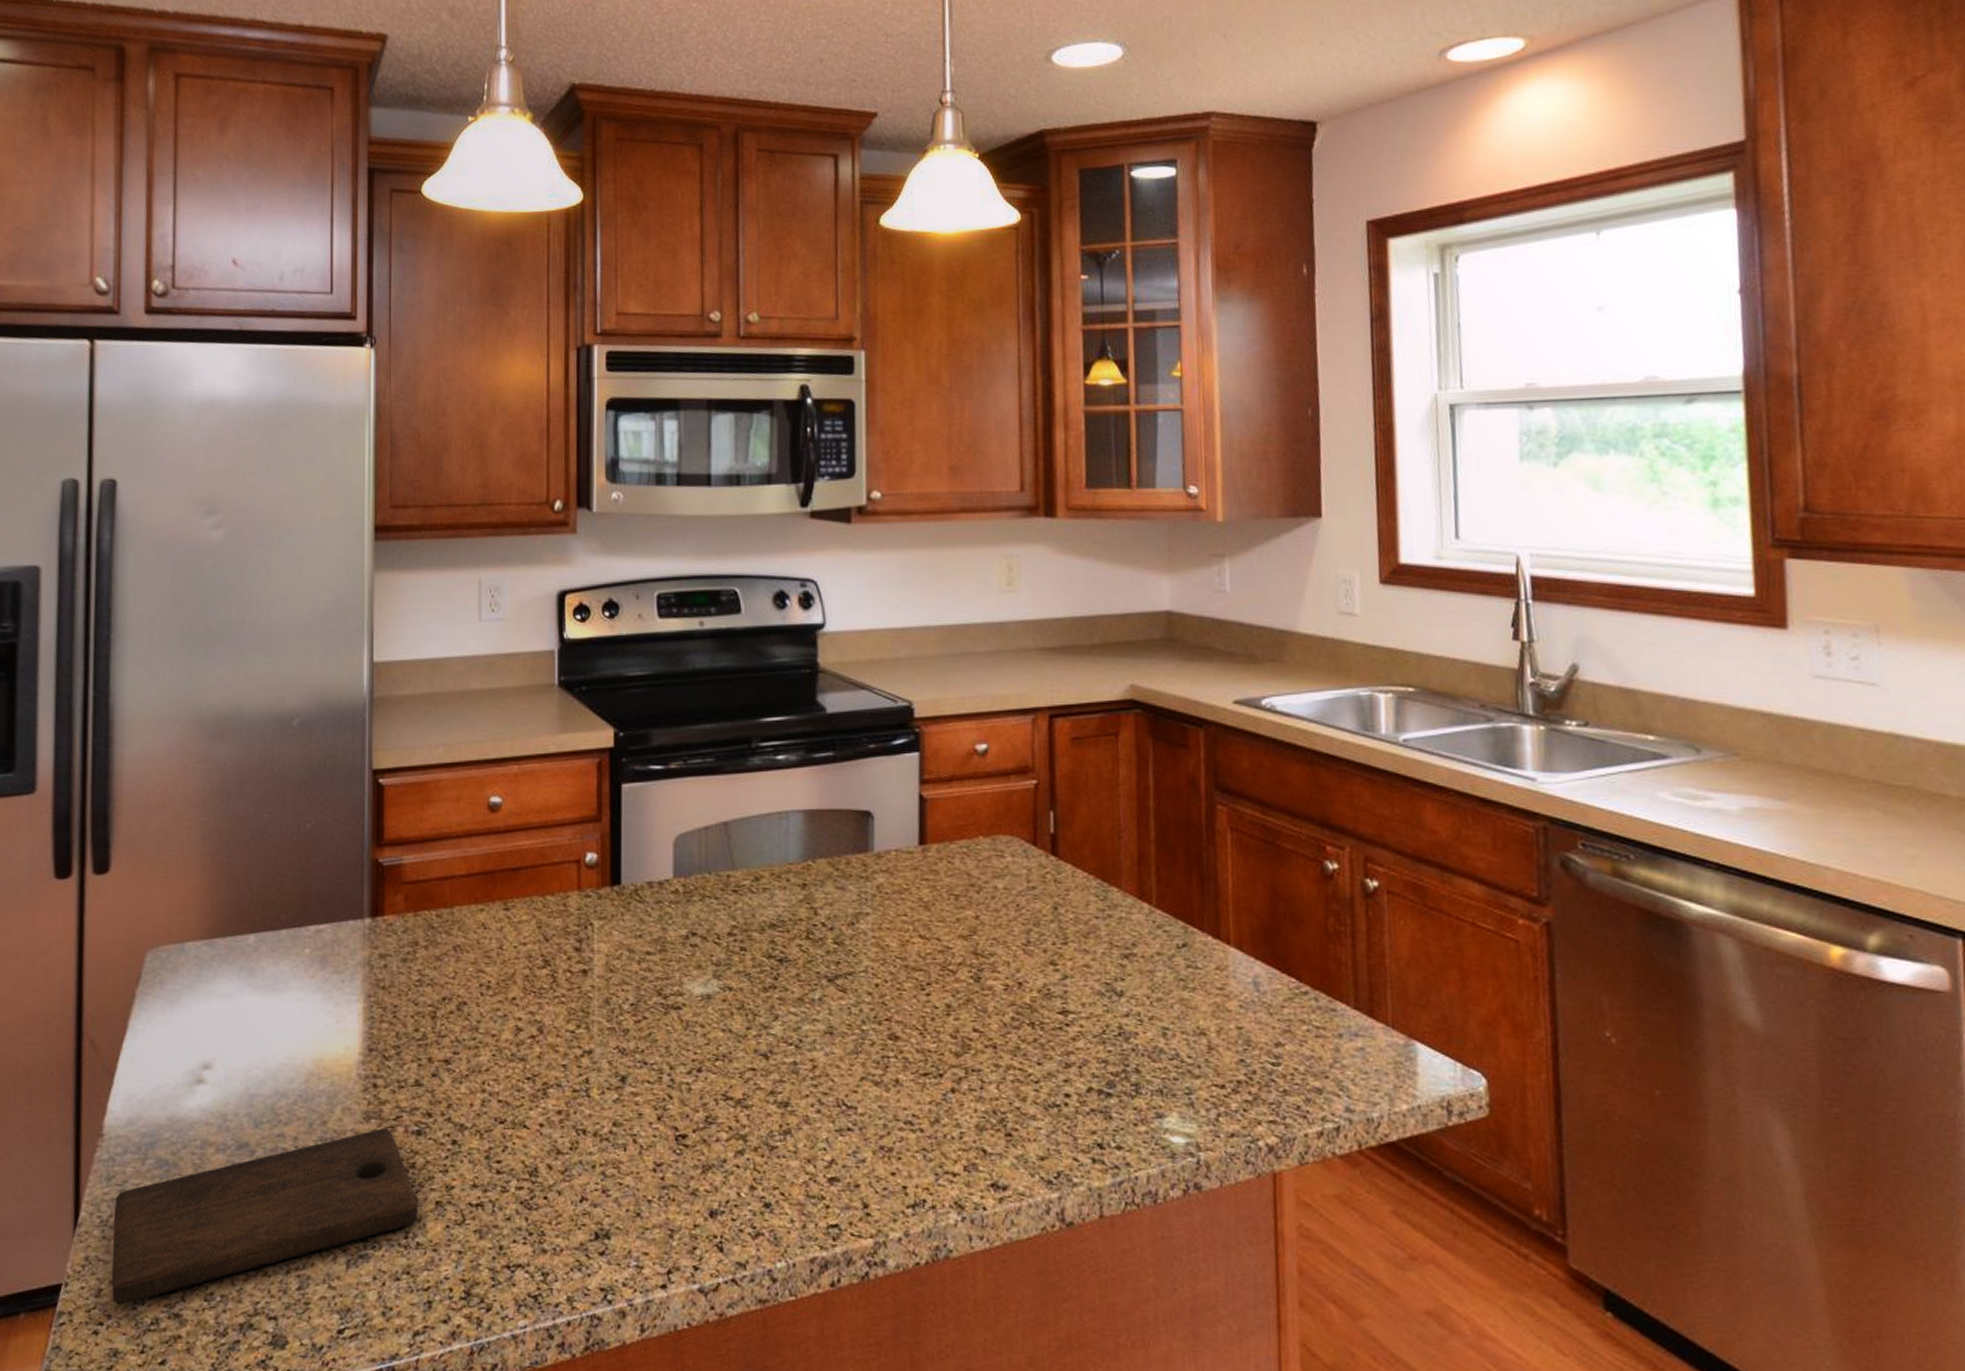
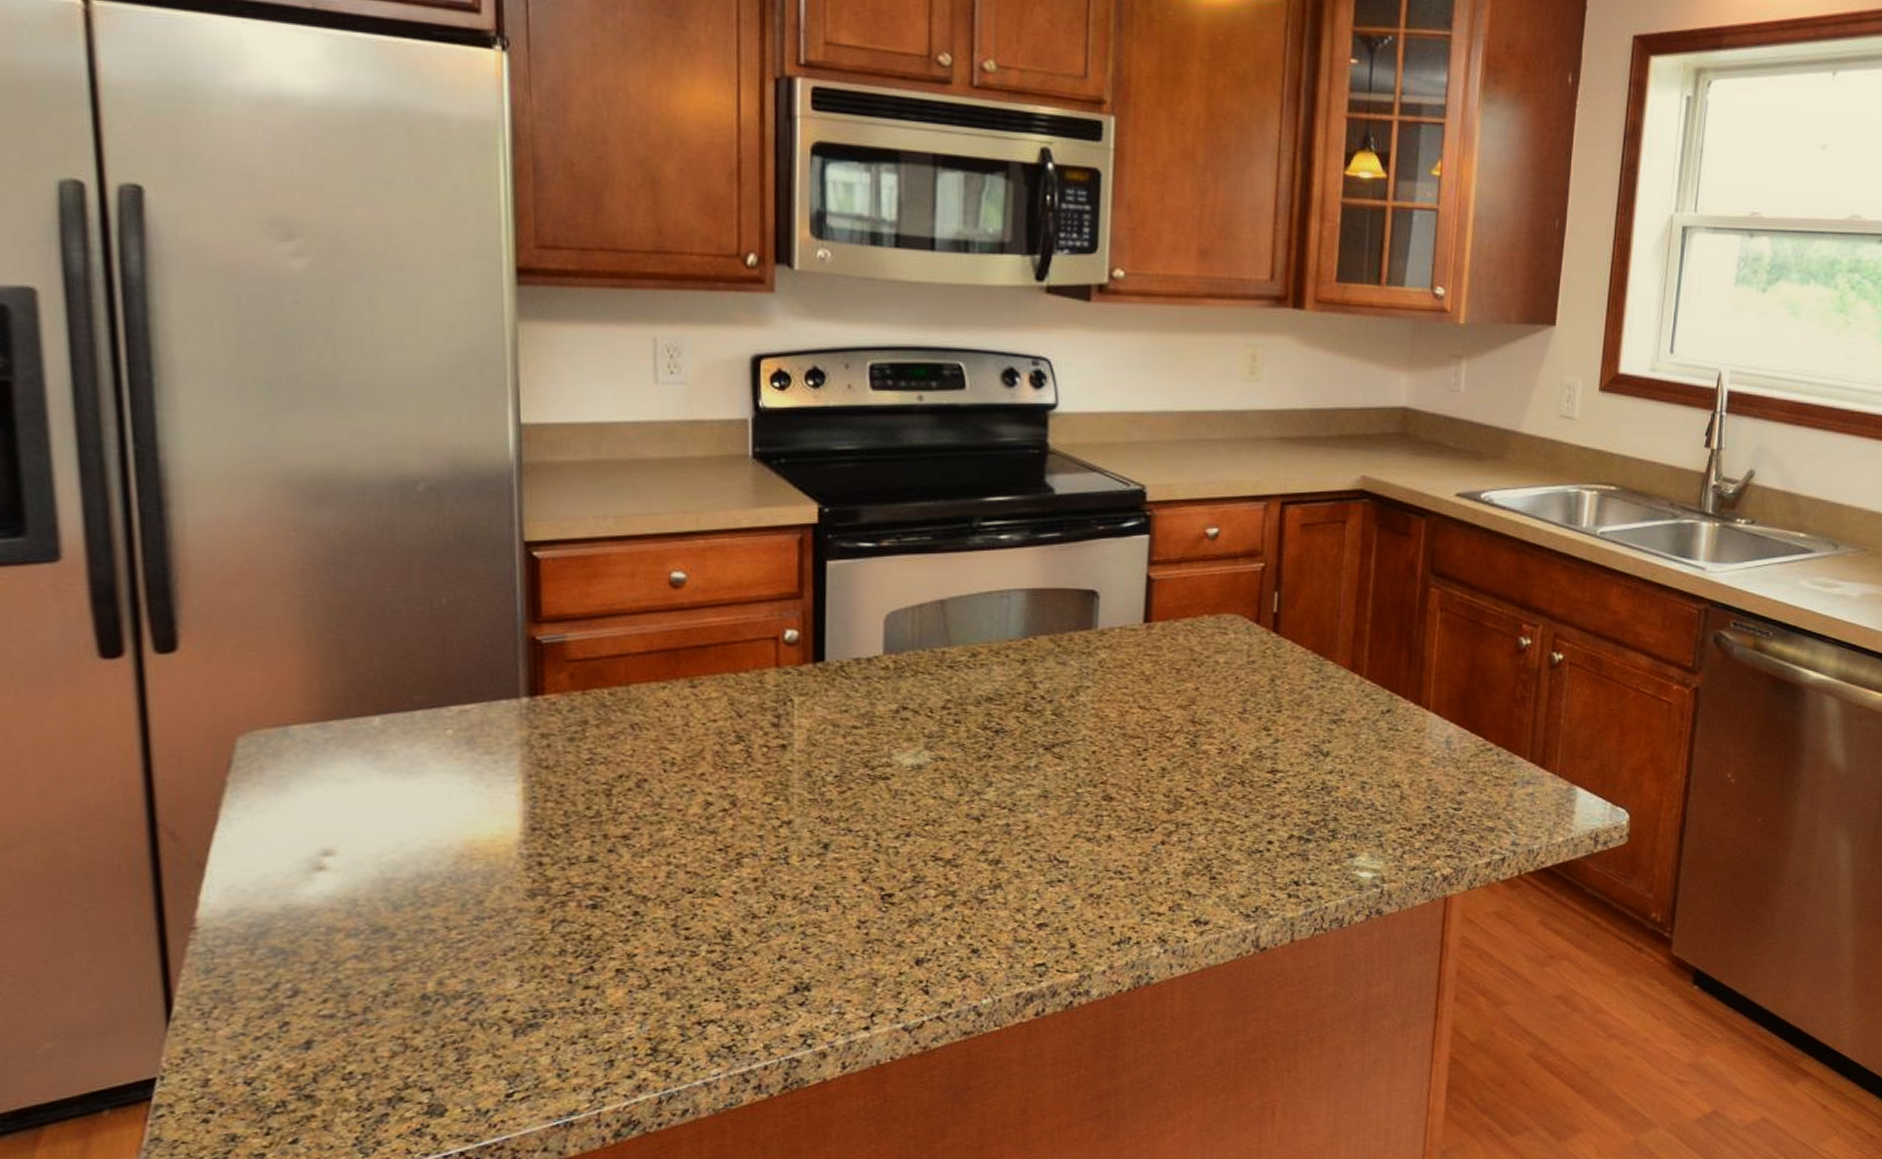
cutting board: present [112,1128,418,1306] -> none [218,904,596,1093]

